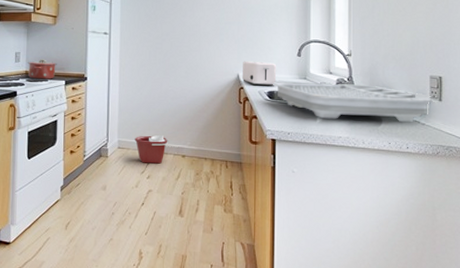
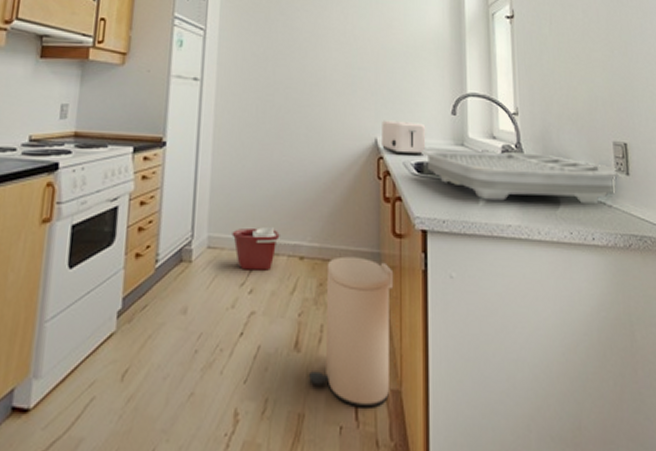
casserole: present [27,59,57,80] -> none [77,115,123,146]
pedal bin: none [188,156,250,255] -> present [308,256,394,408]

